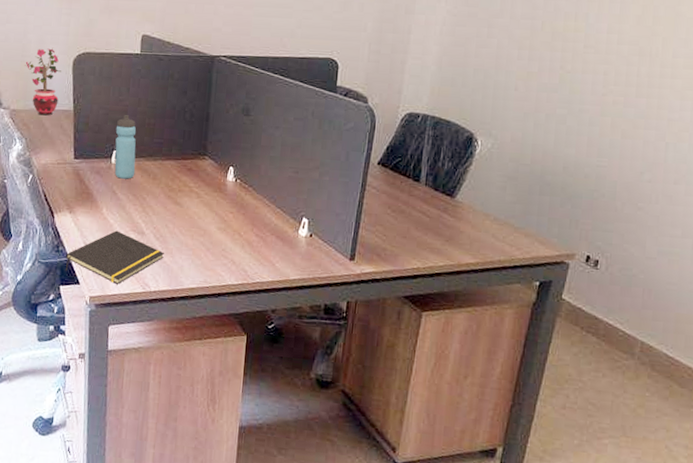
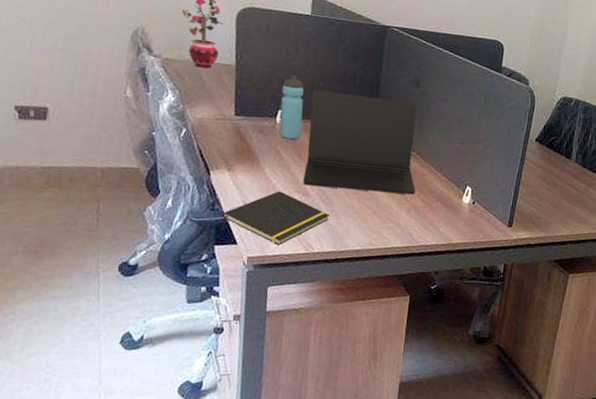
laptop: none [138,127,249,229] -> present [303,89,417,195]

